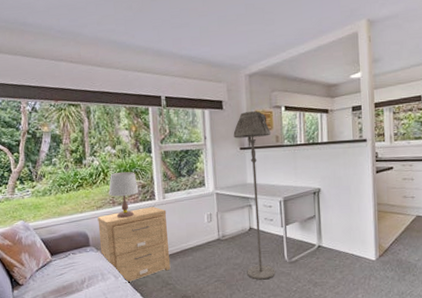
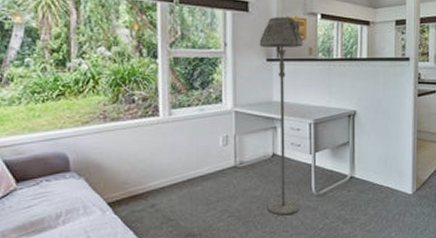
side table: present [97,207,171,283] -> none [82,125,174,218]
table lamp: present [108,172,139,218] -> none [99,80,139,137]

